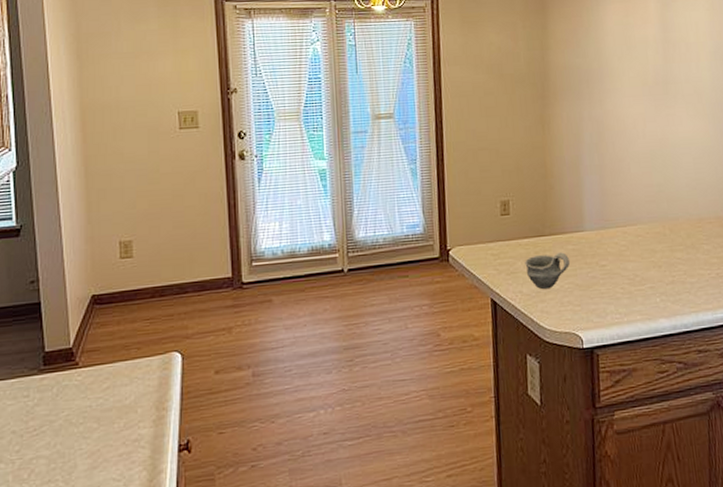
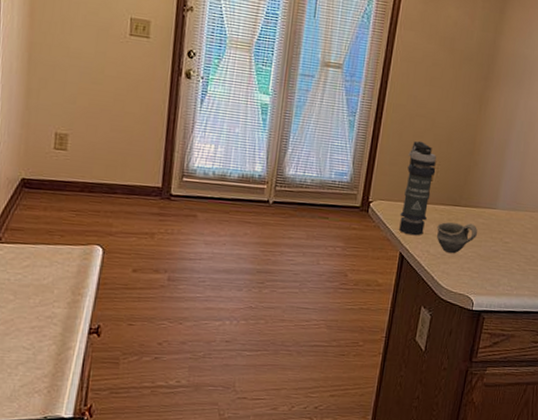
smoke grenade: none [478,175,512,278] -> present [399,141,436,236]

